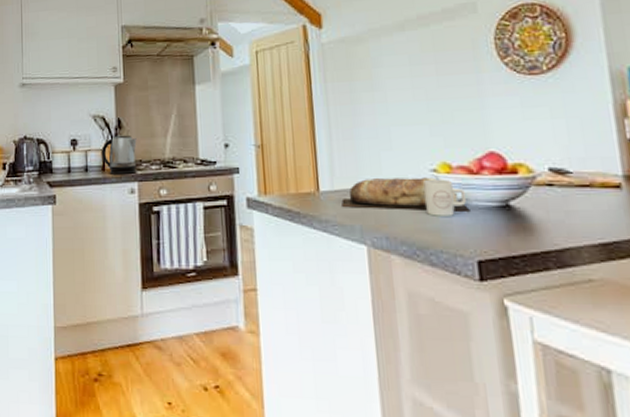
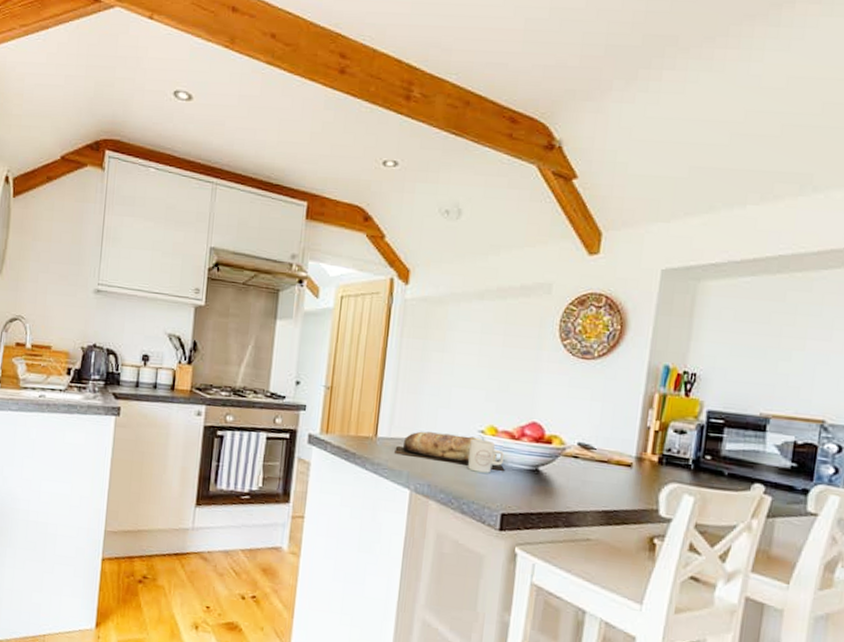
kettle: present [102,135,137,176] -> none [172,357,210,398]

